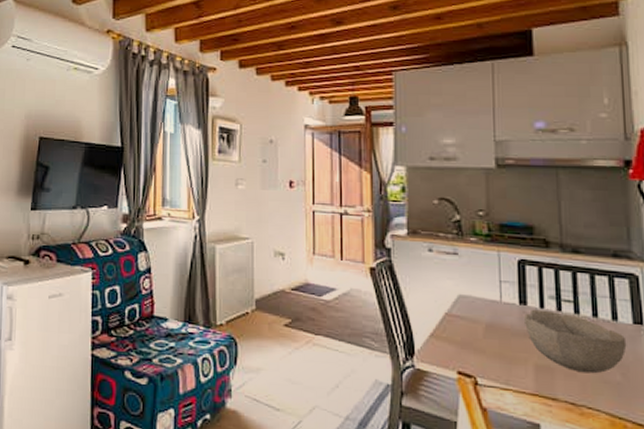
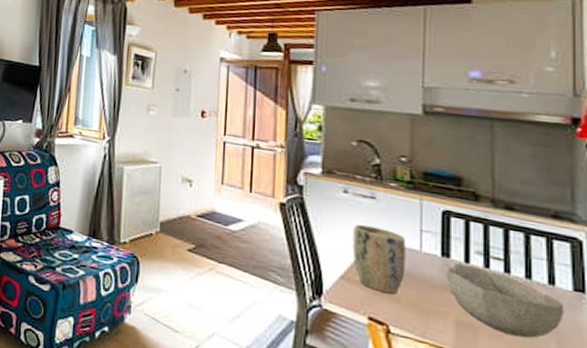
plant pot: none [439,282,488,346] -> present [352,224,406,294]

